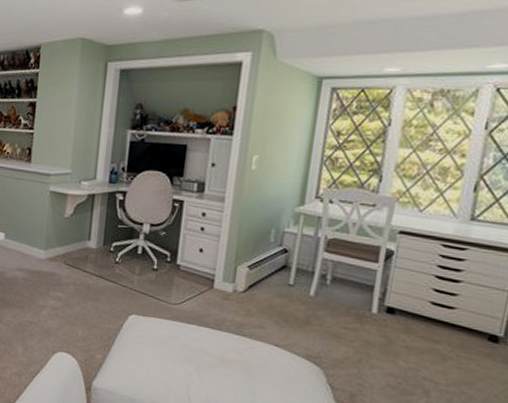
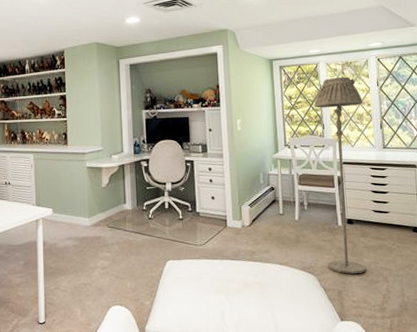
floor lamp: none [344,110,454,379] -> present [314,77,366,274]

